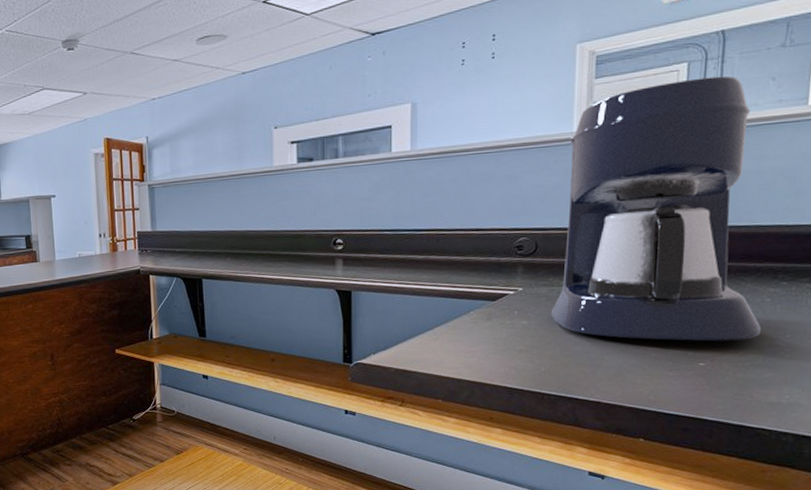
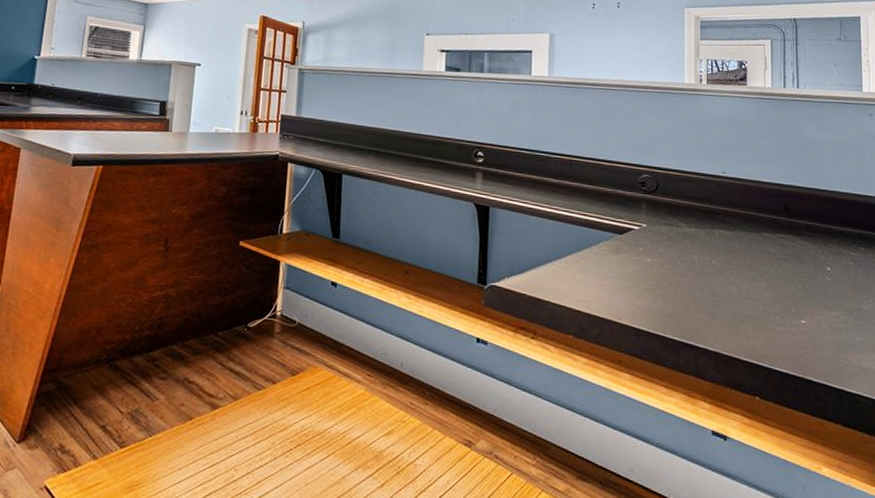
coffee maker: present [550,75,762,341] -> none [671,54,849,301]

